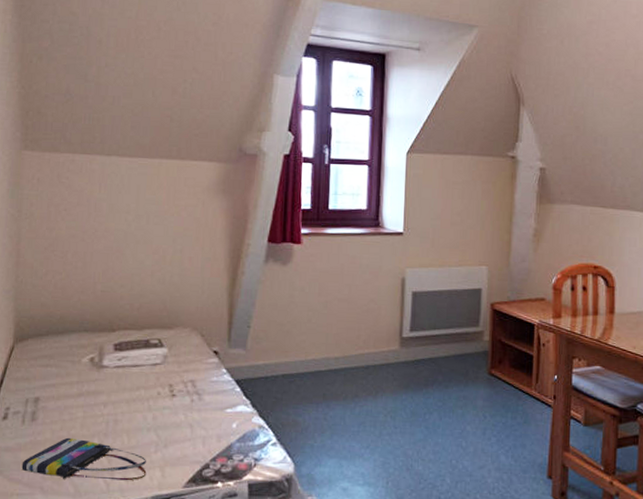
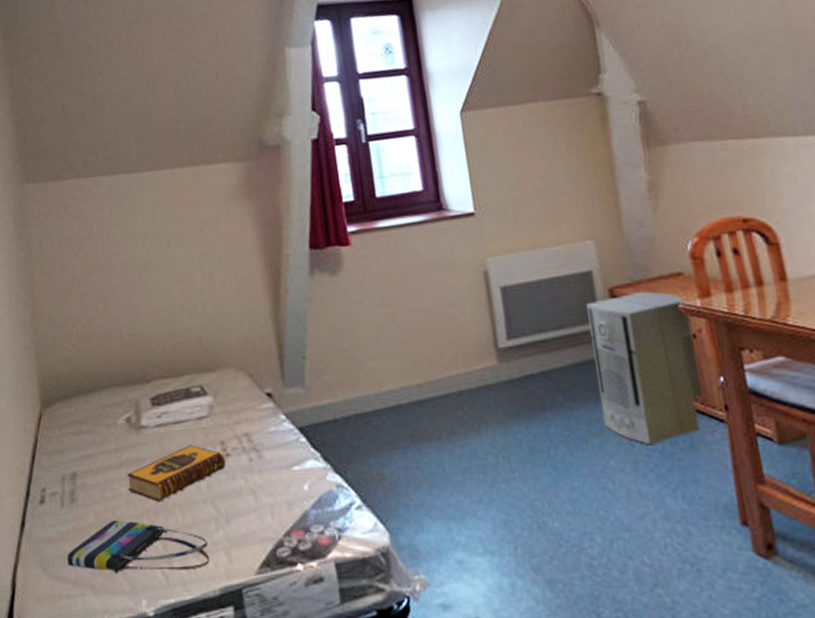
hardback book: none [83,384,171,427] -> present [126,444,226,502]
air purifier: none [468,309,543,418] -> present [586,292,702,445]

